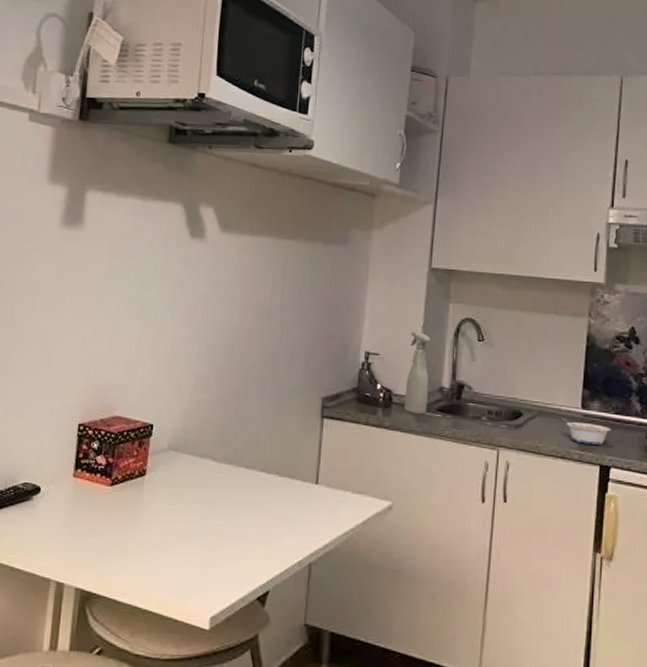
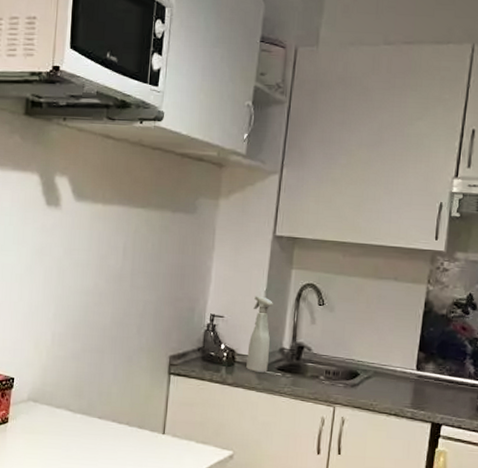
legume: present [561,417,611,445] -> none [396,377,444,404]

